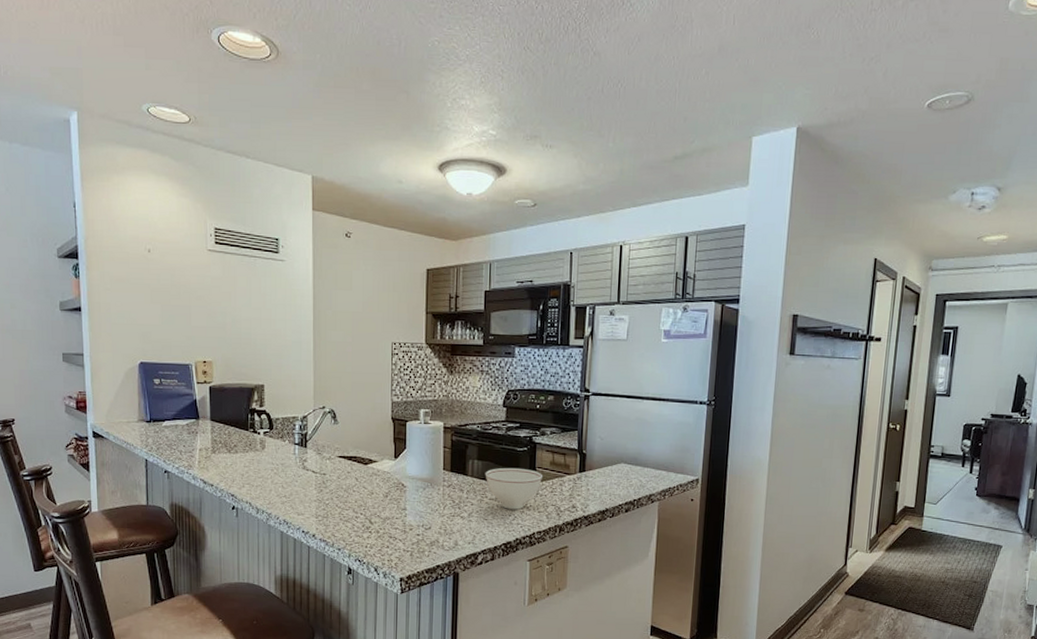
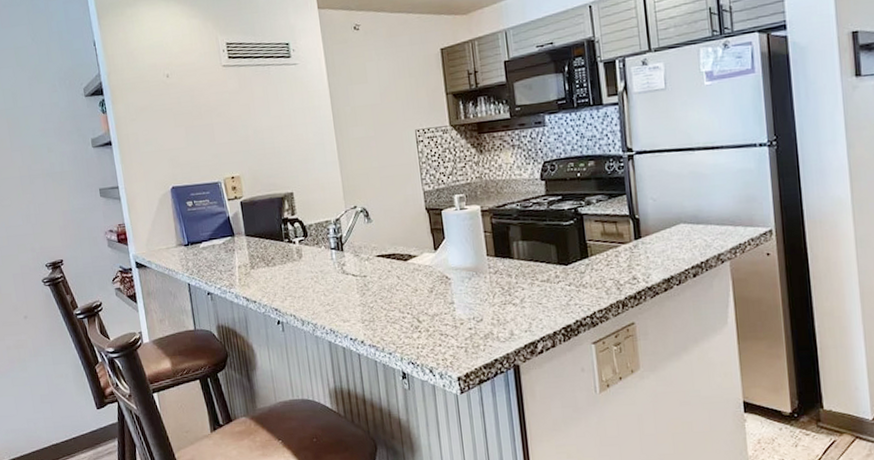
bowl: present [485,467,543,510] -> none [532,243,596,290]

